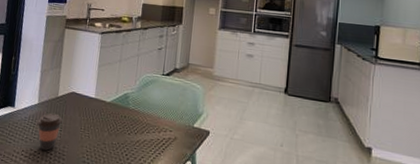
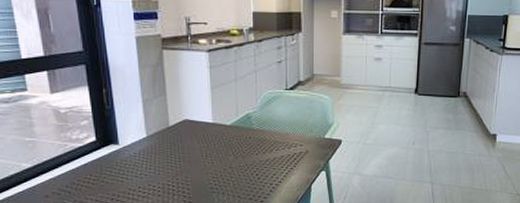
coffee cup: present [37,113,62,151] -> none [150,146,179,183]

